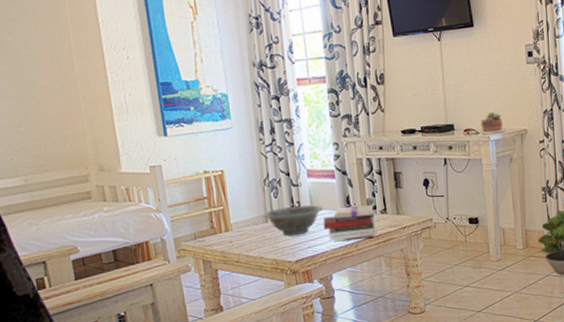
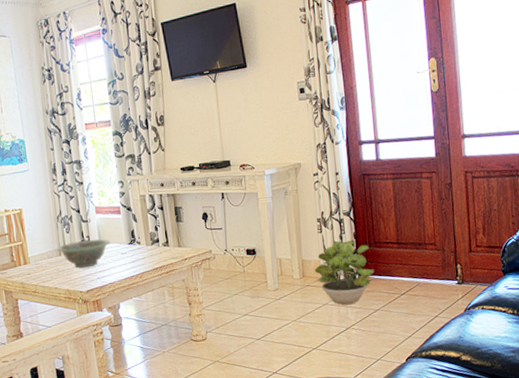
books: present [323,205,377,241] -> none [110,238,161,273]
succulent plant: present [480,111,506,135] -> none [255,147,280,170]

